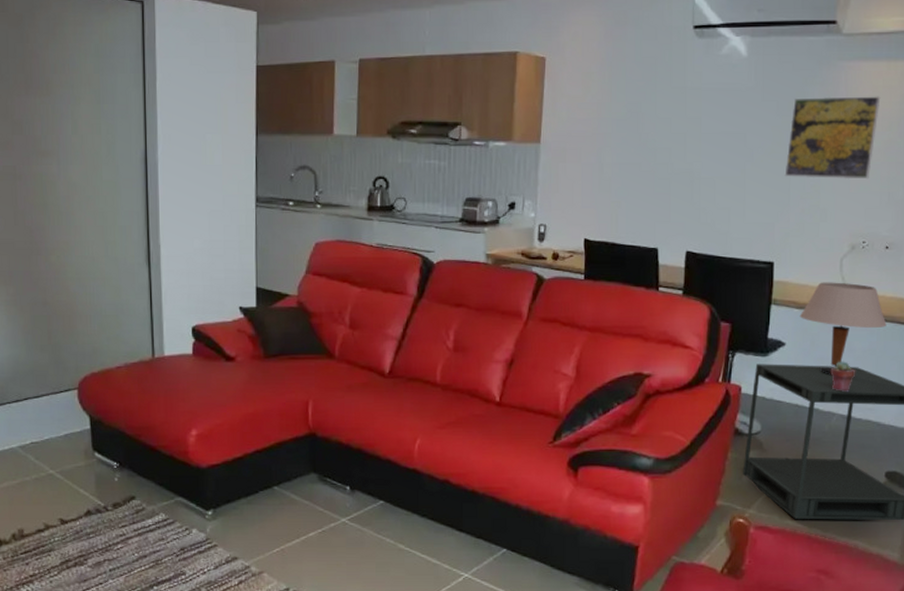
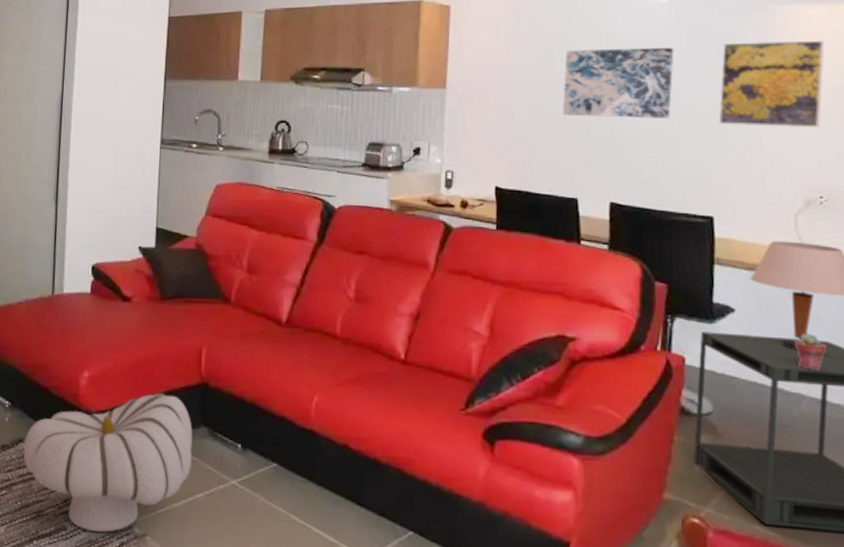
ottoman: none [136,445,303,573] -> present [23,393,192,532]
wall art: none [647,102,751,171] -> present [562,47,674,118]

